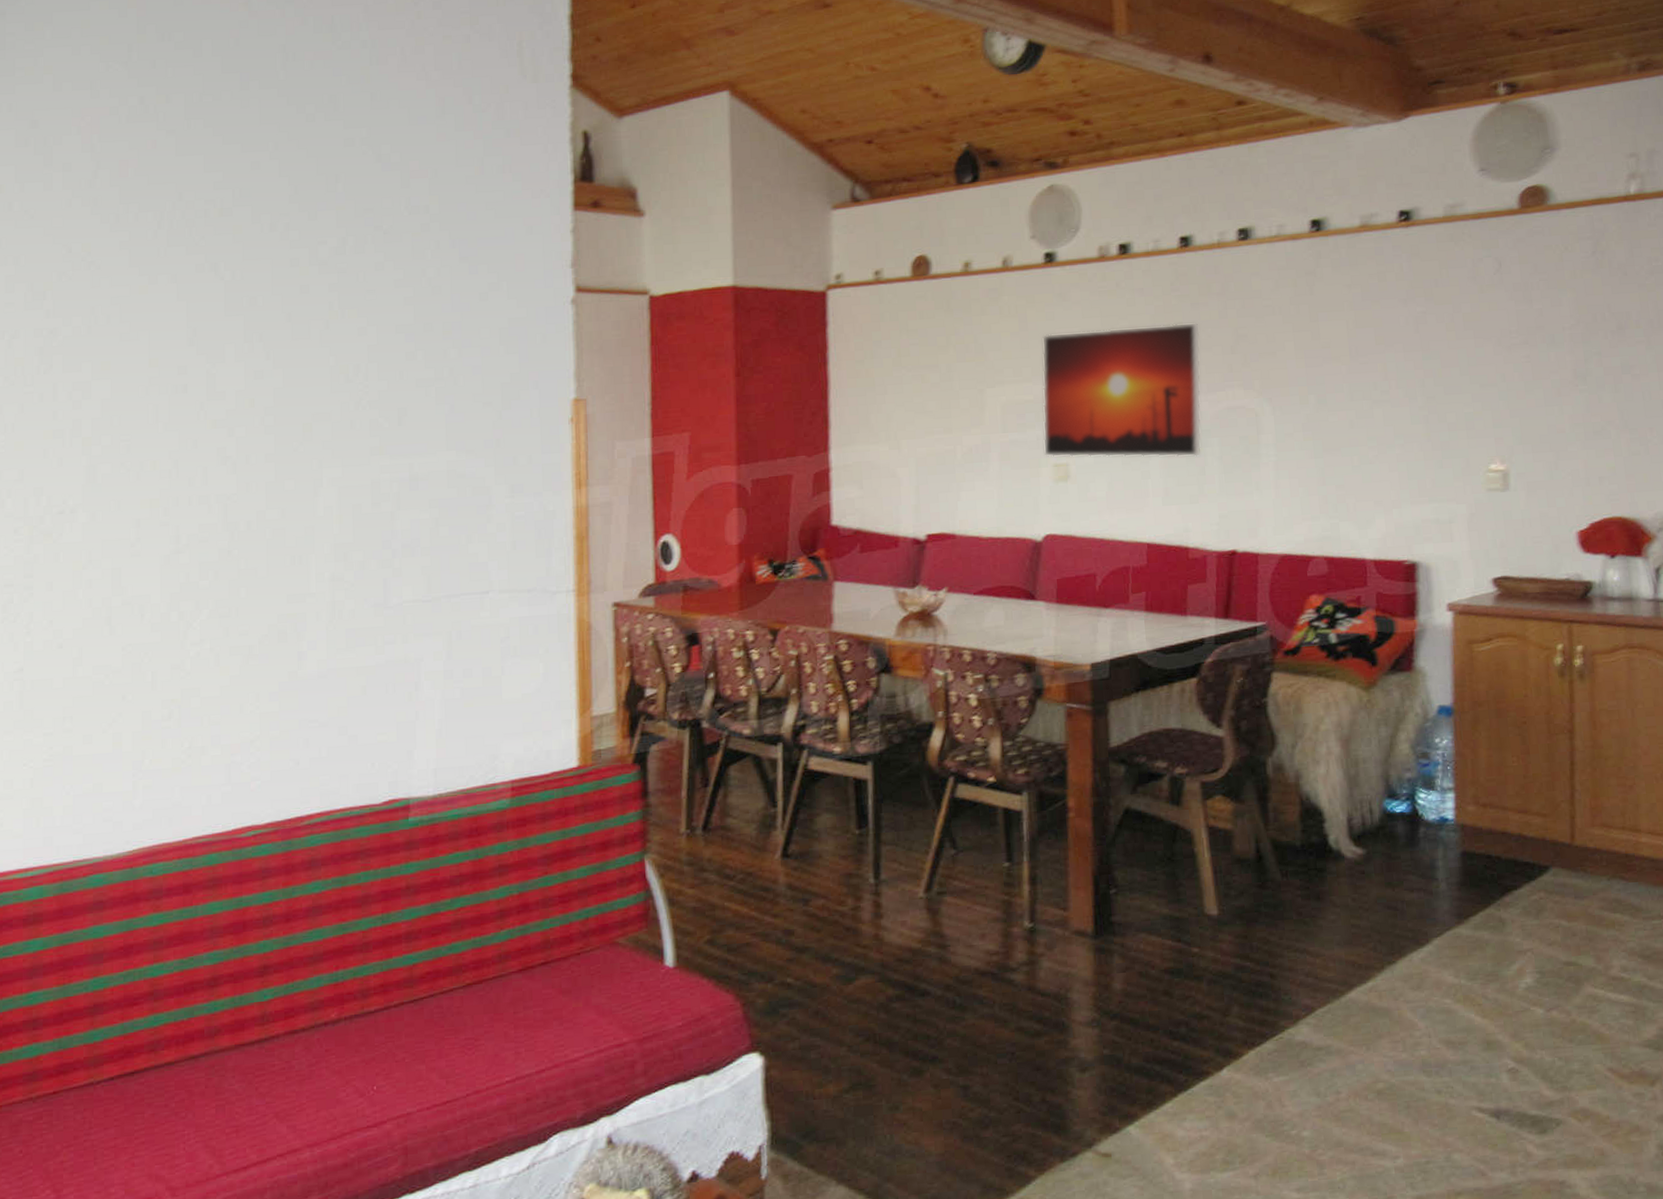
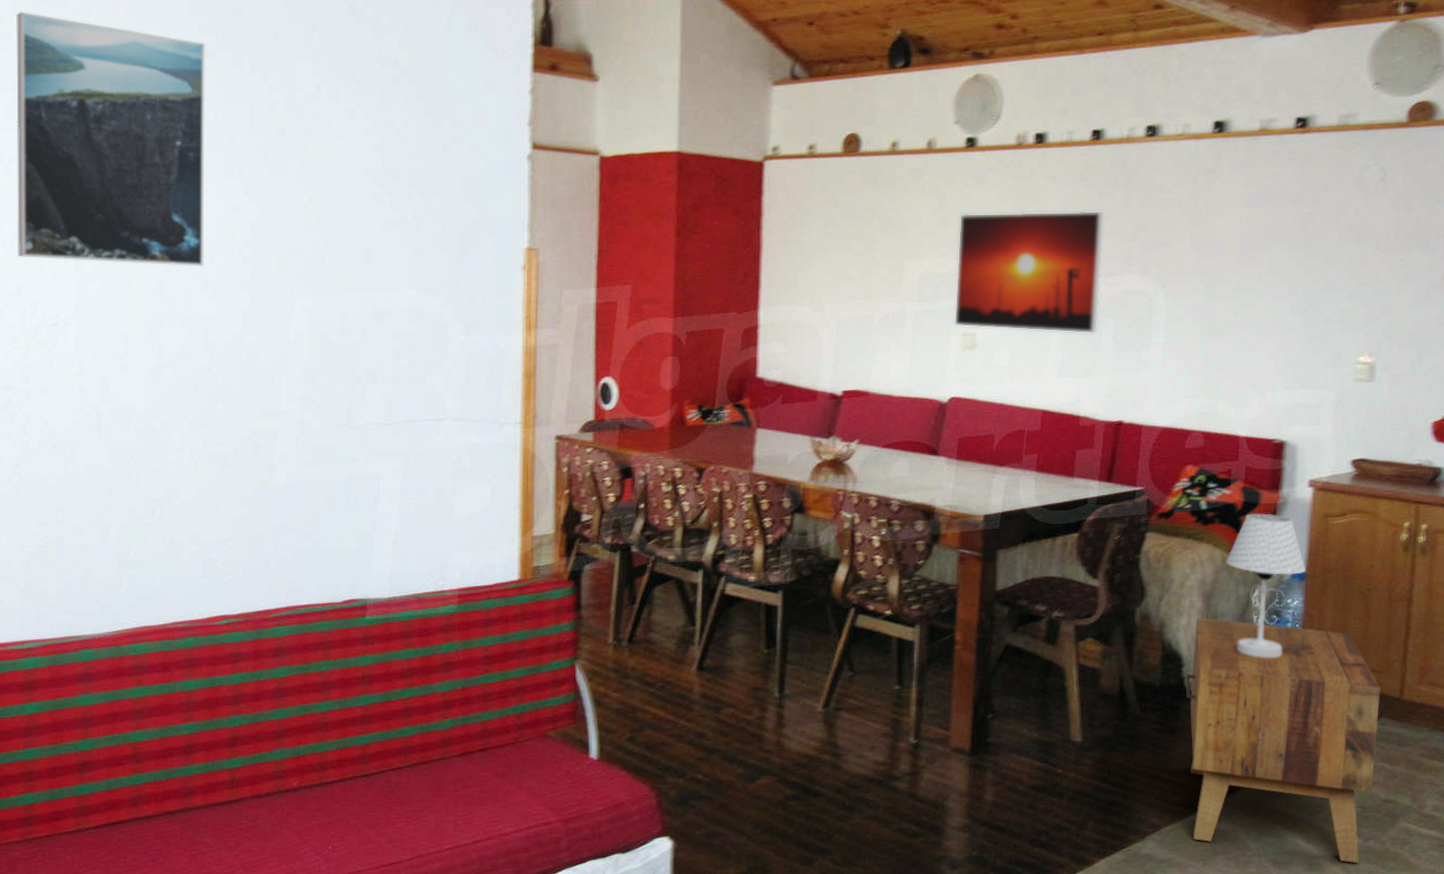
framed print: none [18,179,224,442] -> present [16,11,206,266]
side table: none [1328,765,1550,1039] -> present [1185,618,1381,864]
table lamp: none [1363,644,1453,807] -> present [1226,513,1306,658]

